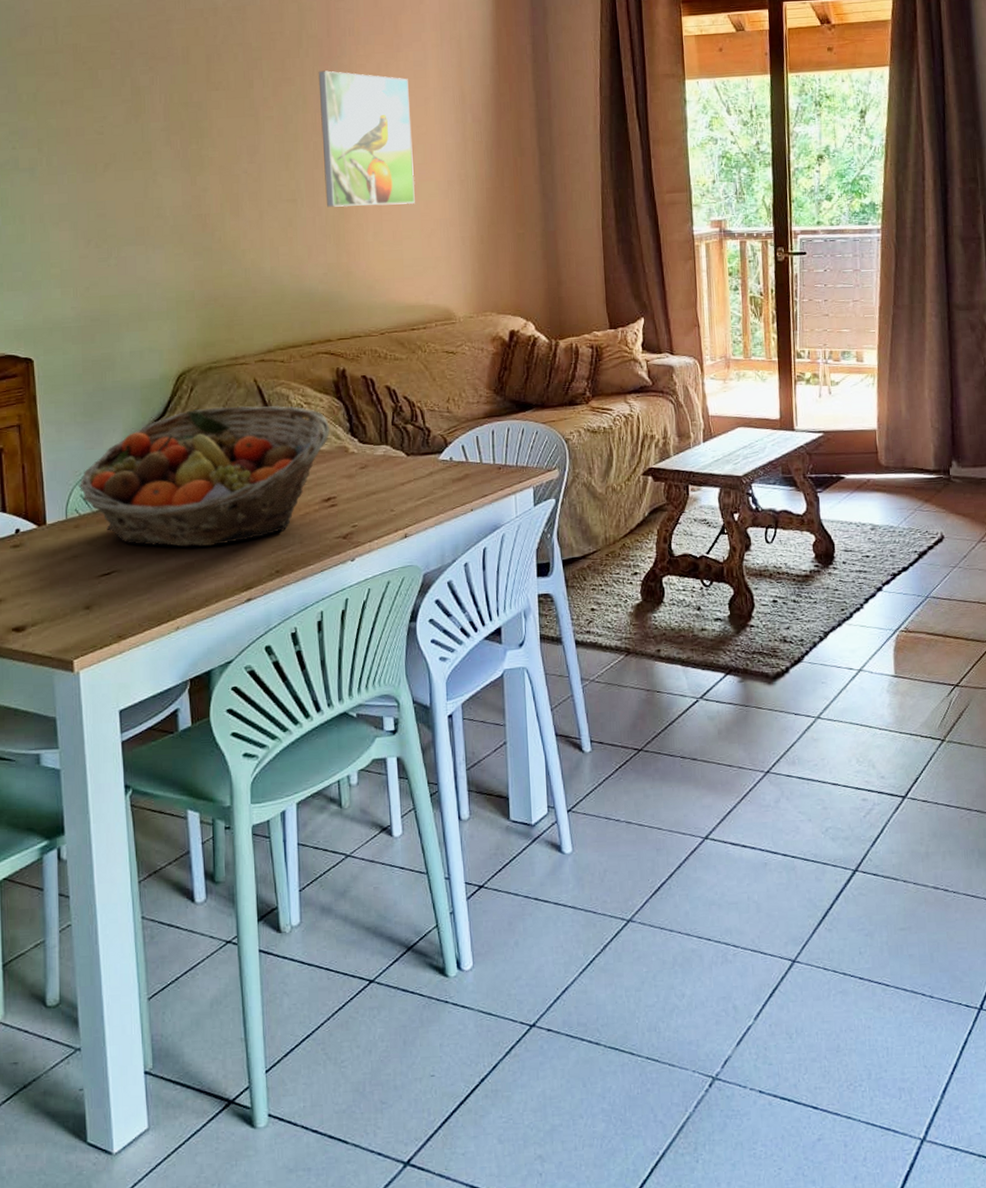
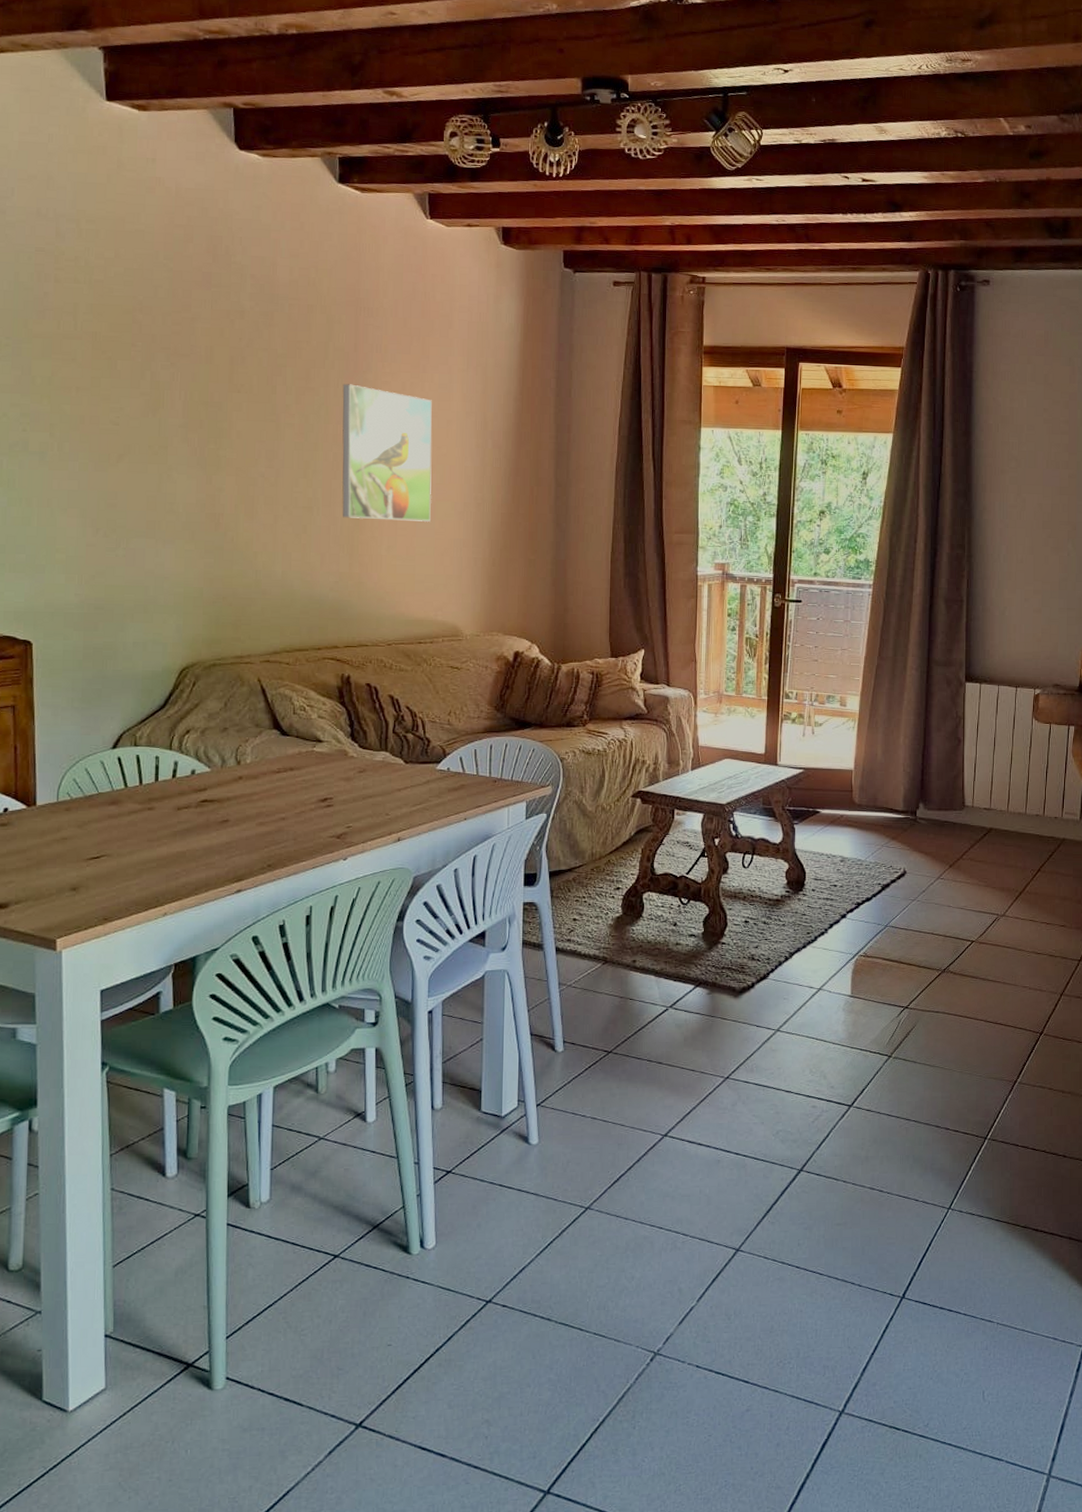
fruit basket: present [78,405,330,547] -> none [72,703,331,837]

